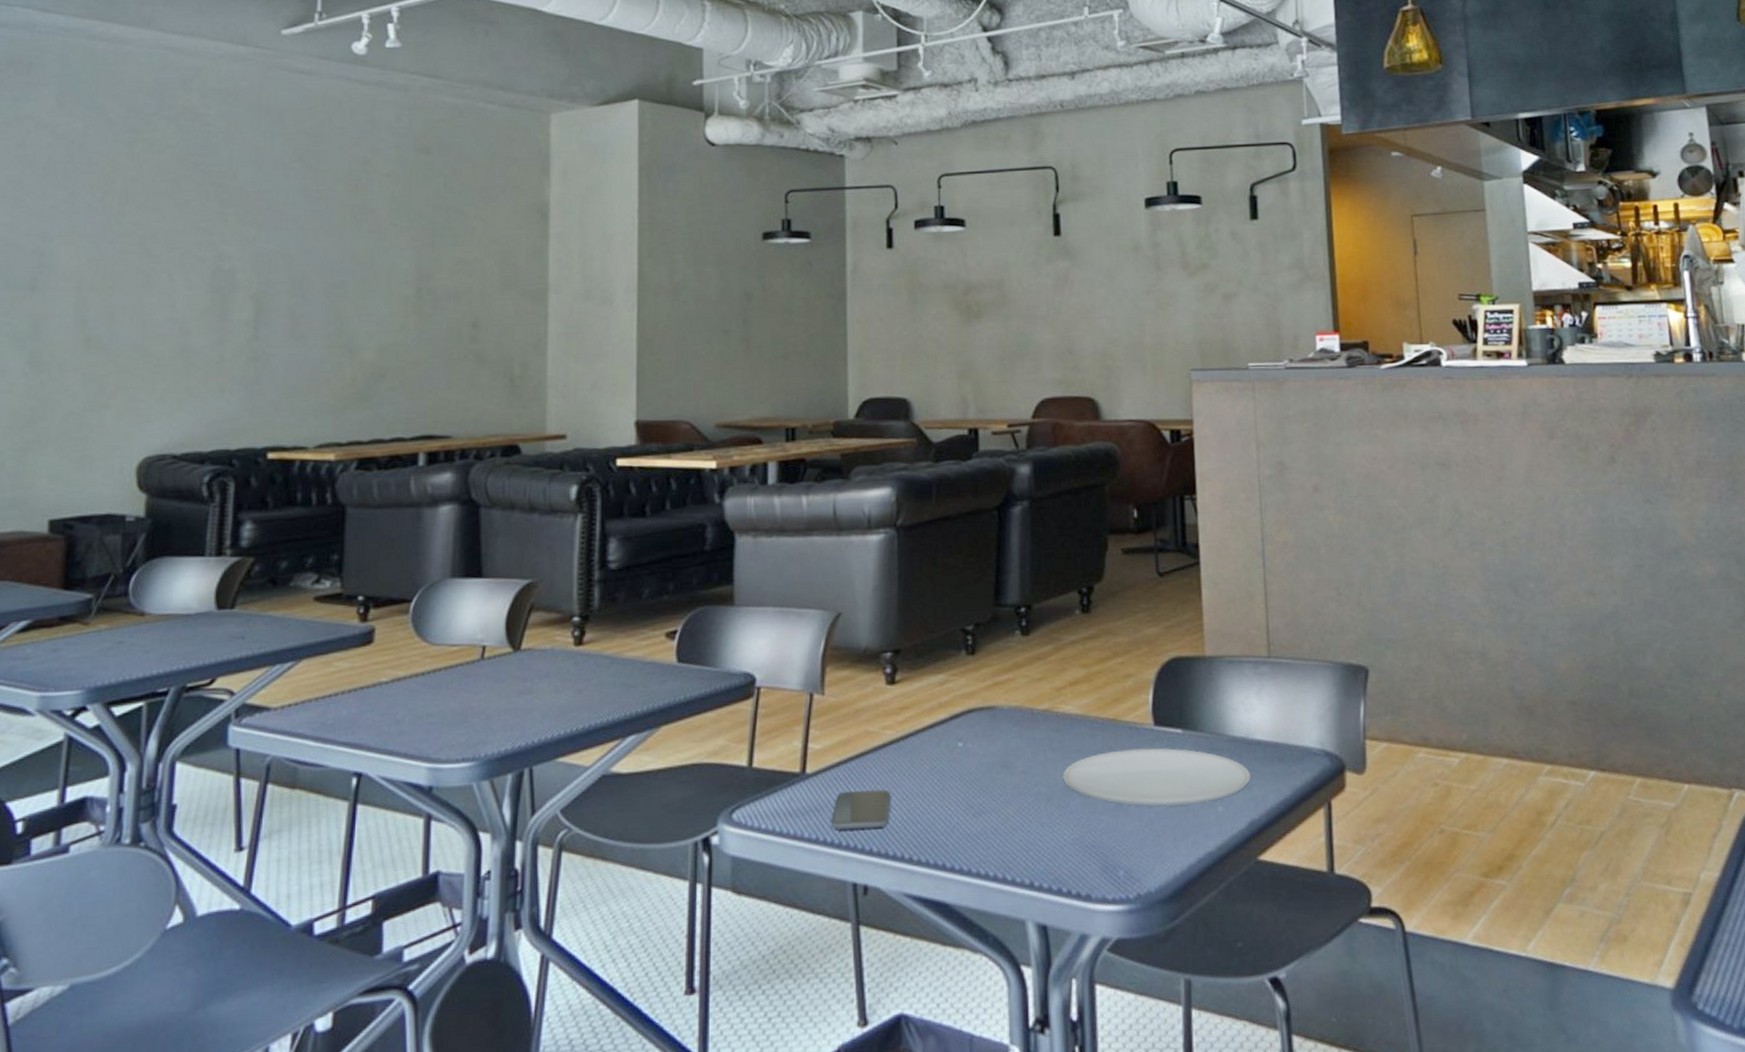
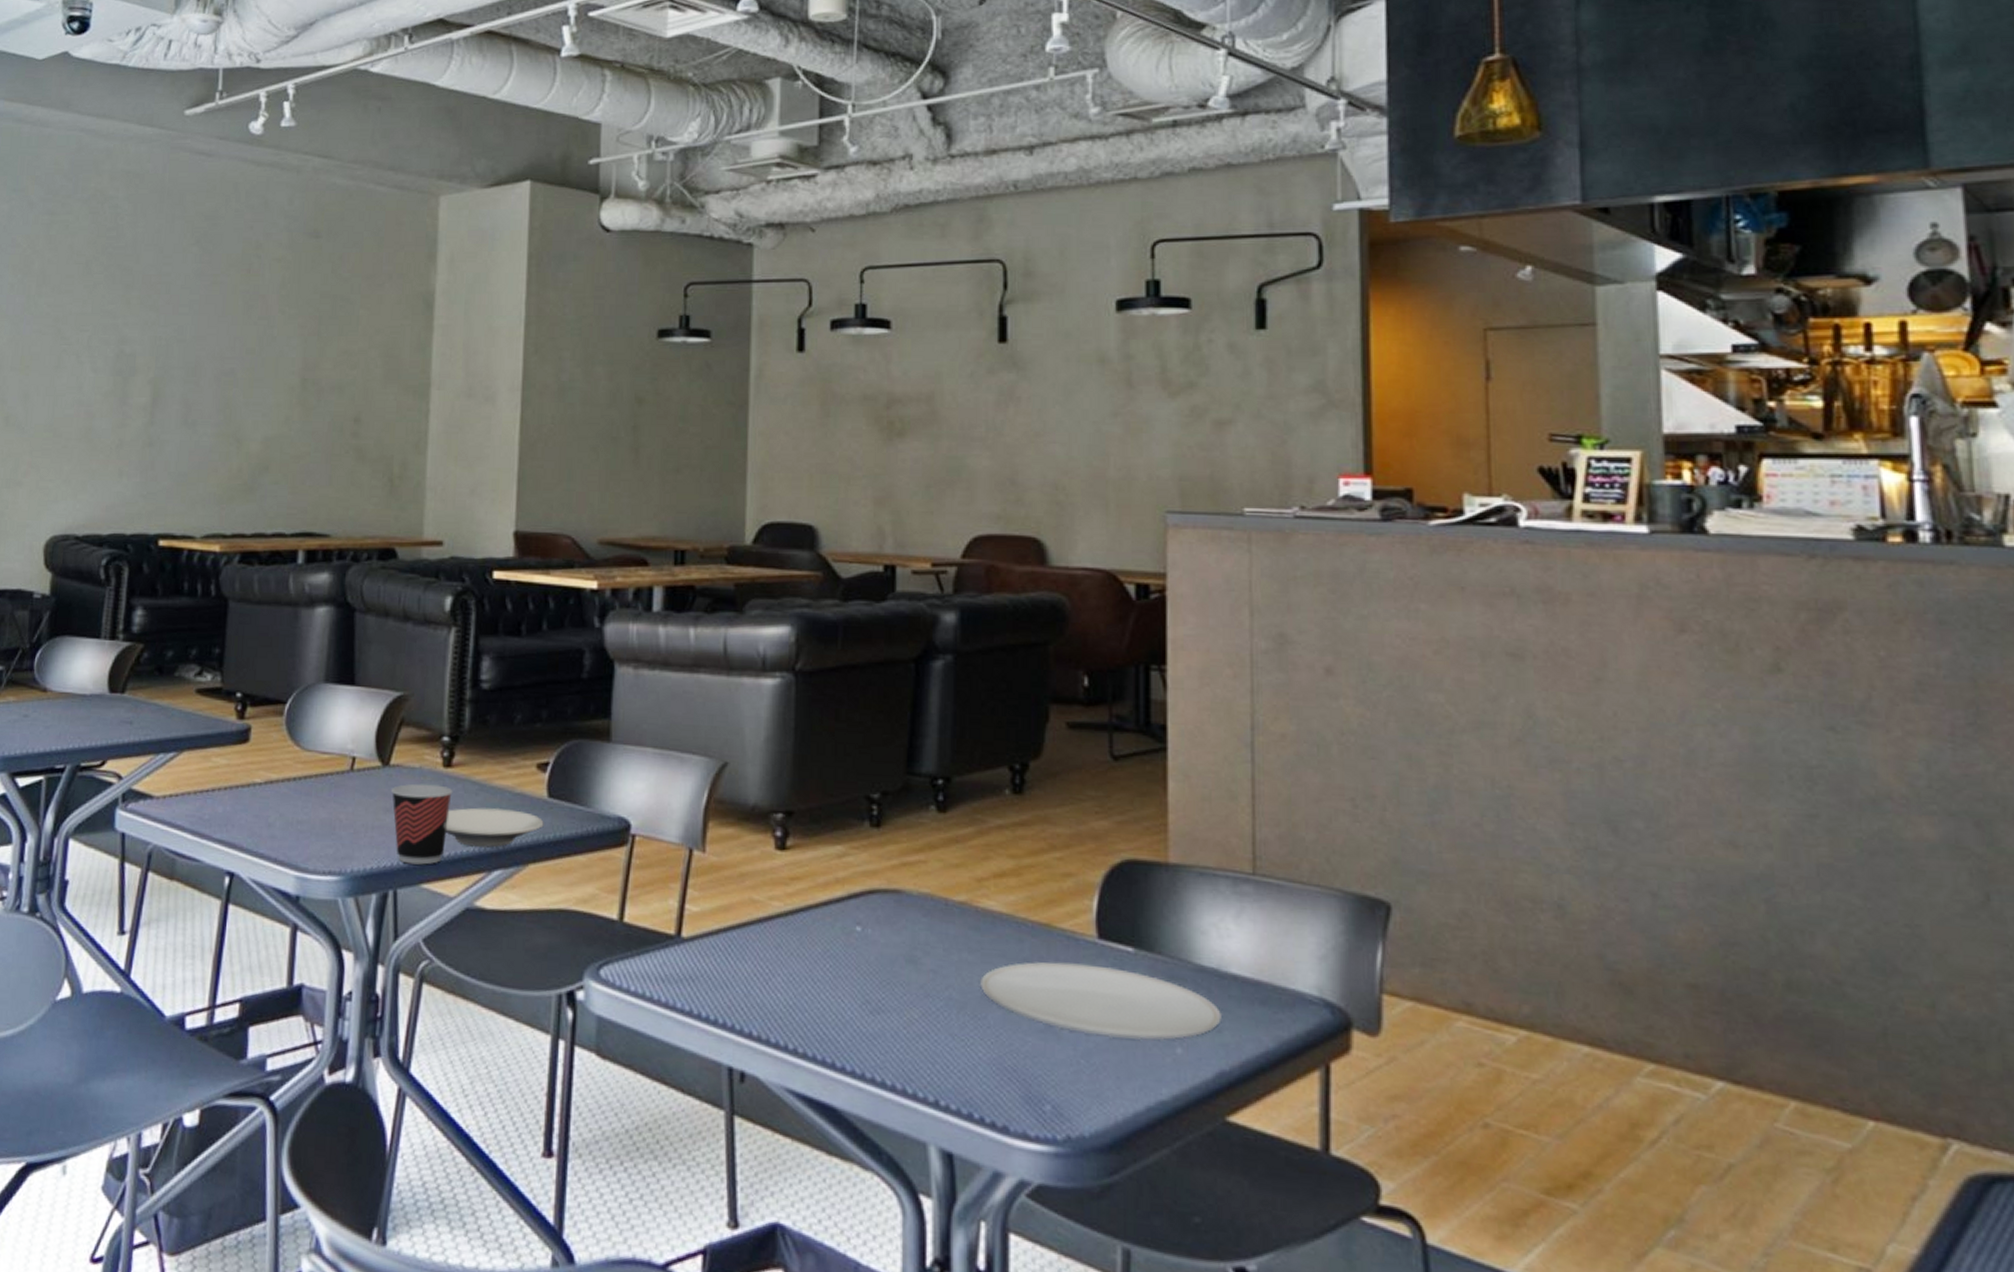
cup: none [522,663,585,741] -> present [390,783,453,865]
saucer: none [578,678,675,717] -> present [445,807,544,848]
smartphone: present [831,789,891,830] -> none [707,963,775,1010]

